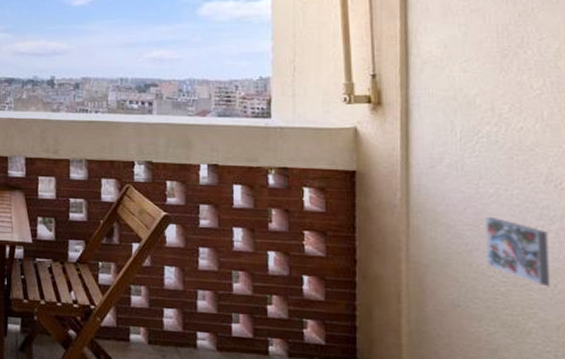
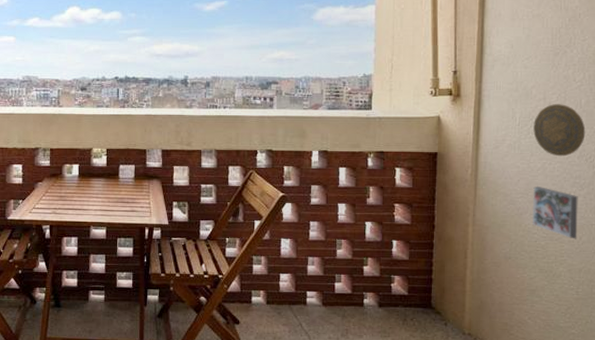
decorative plate: none [480,116,552,181] -> present [533,104,586,157]

